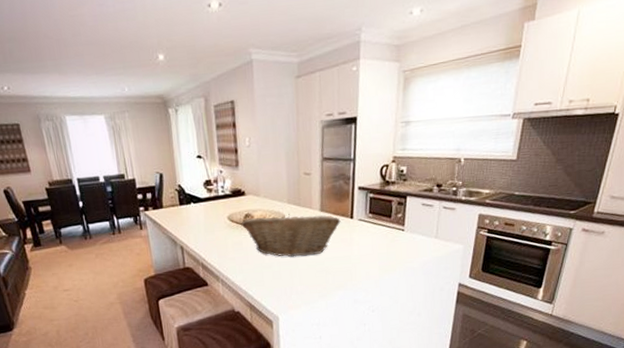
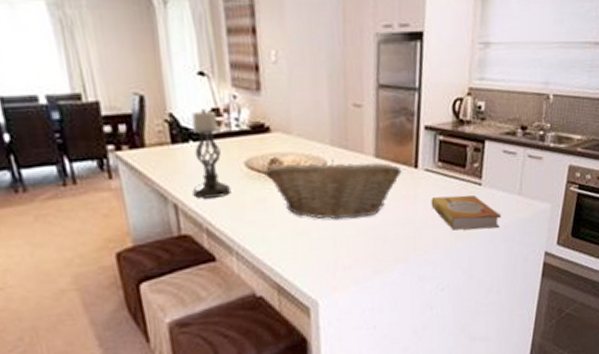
candle holder: none [191,181,219,242] -> present [189,109,232,199]
book: none [364,238,422,266] -> present [431,195,502,231]

